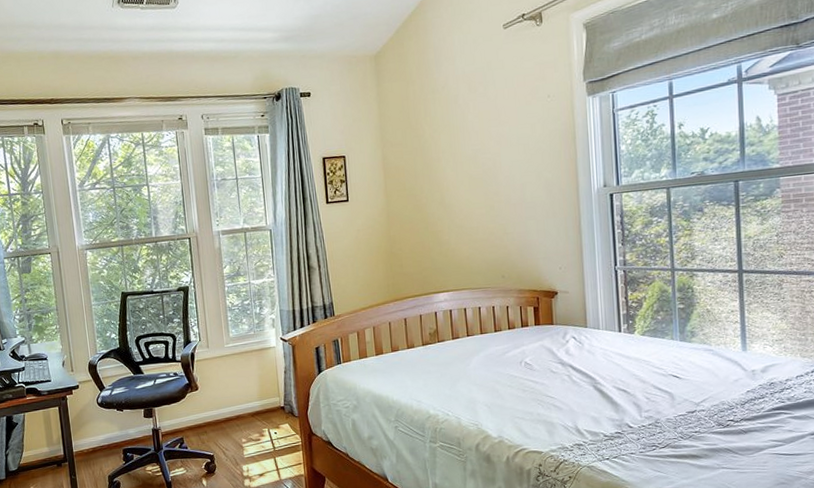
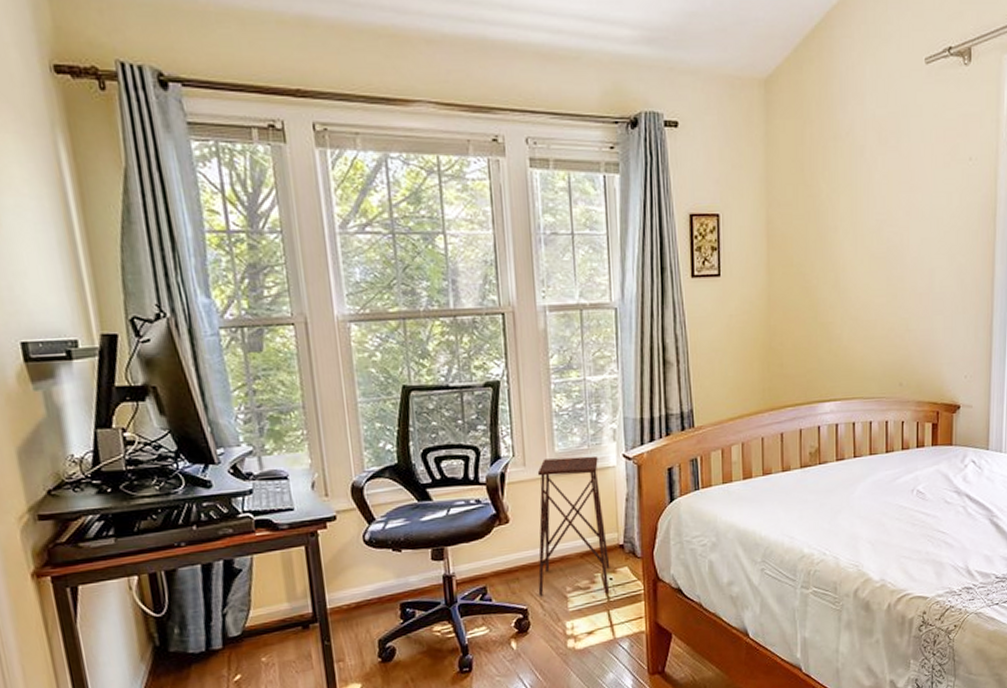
side table: none [217,339,275,446] -> present [537,455,610,596]

